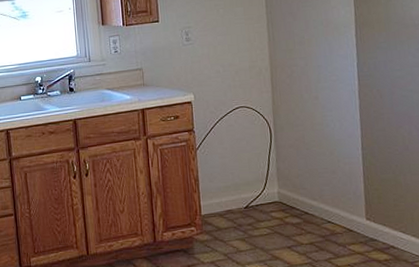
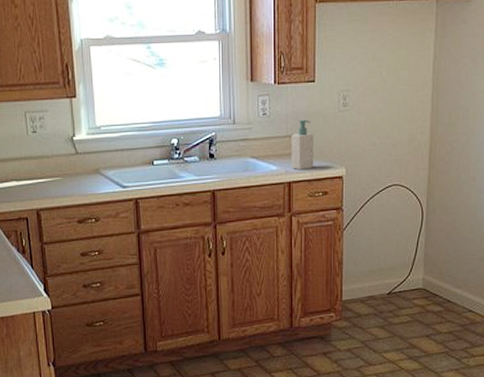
soap bottle: none [142,54,164,98] -> present [292,119,313,169]

